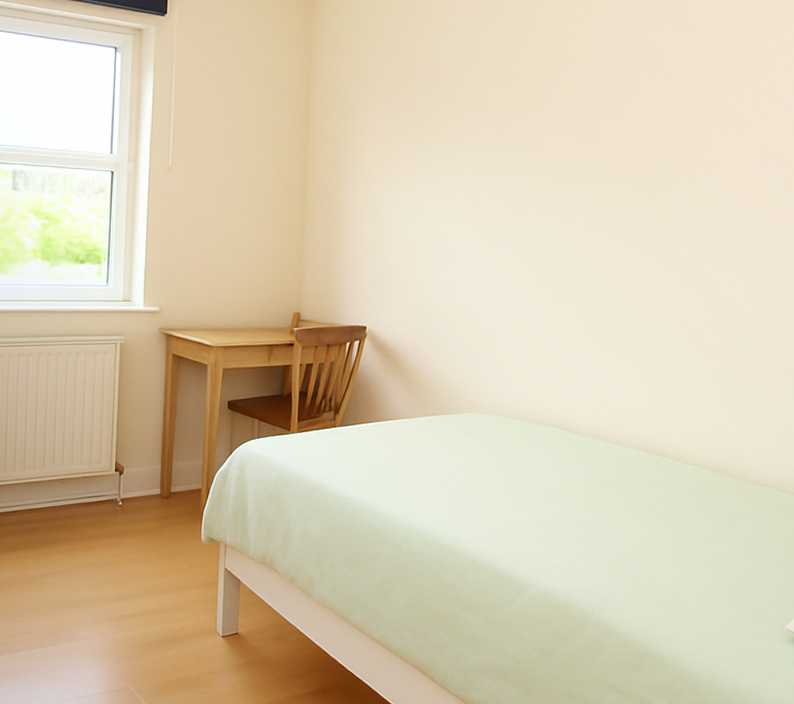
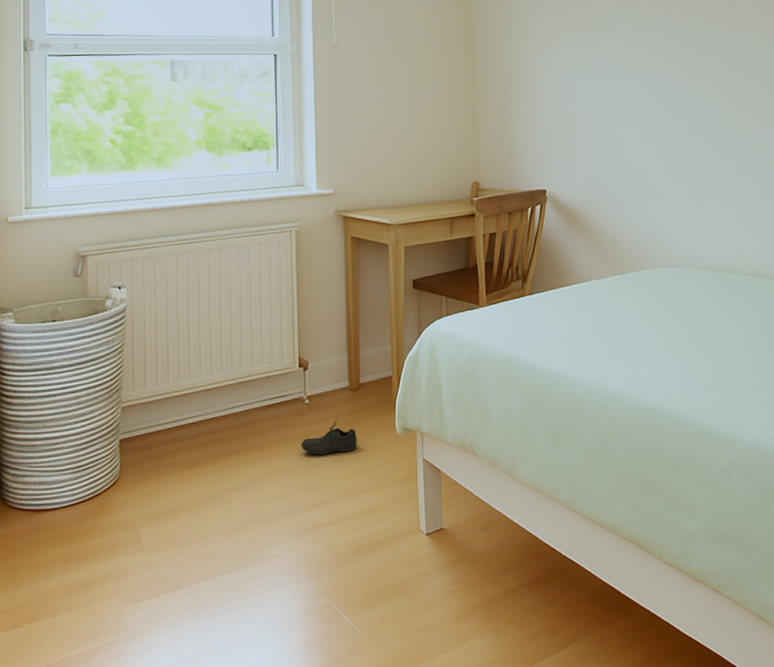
shoe: none [112,521,164,554] -> present [301,418,357,455]

